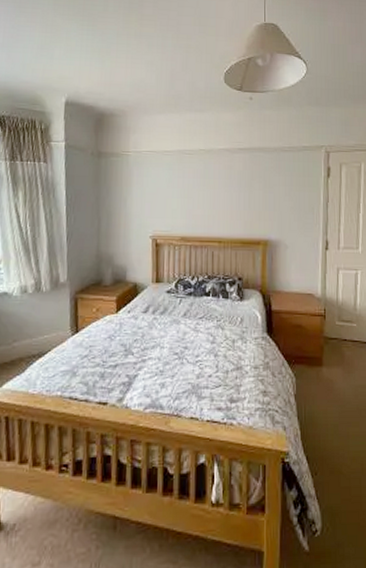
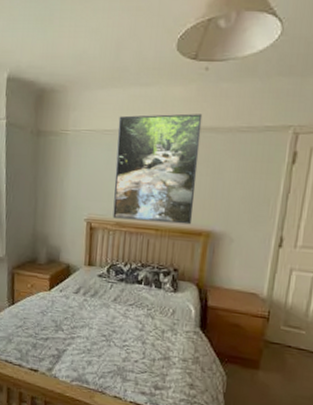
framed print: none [177,136,251,235] -> present [112,113,203,225]

